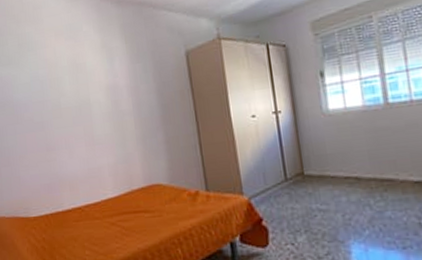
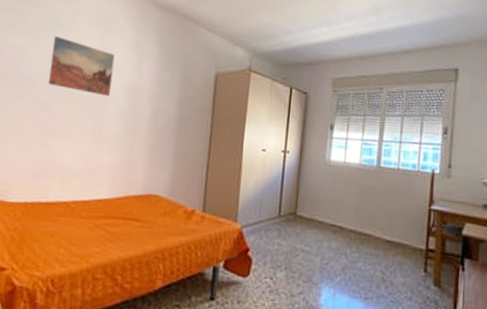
wall art: none [31,58,93,105] -> present [48,36,115,97]

